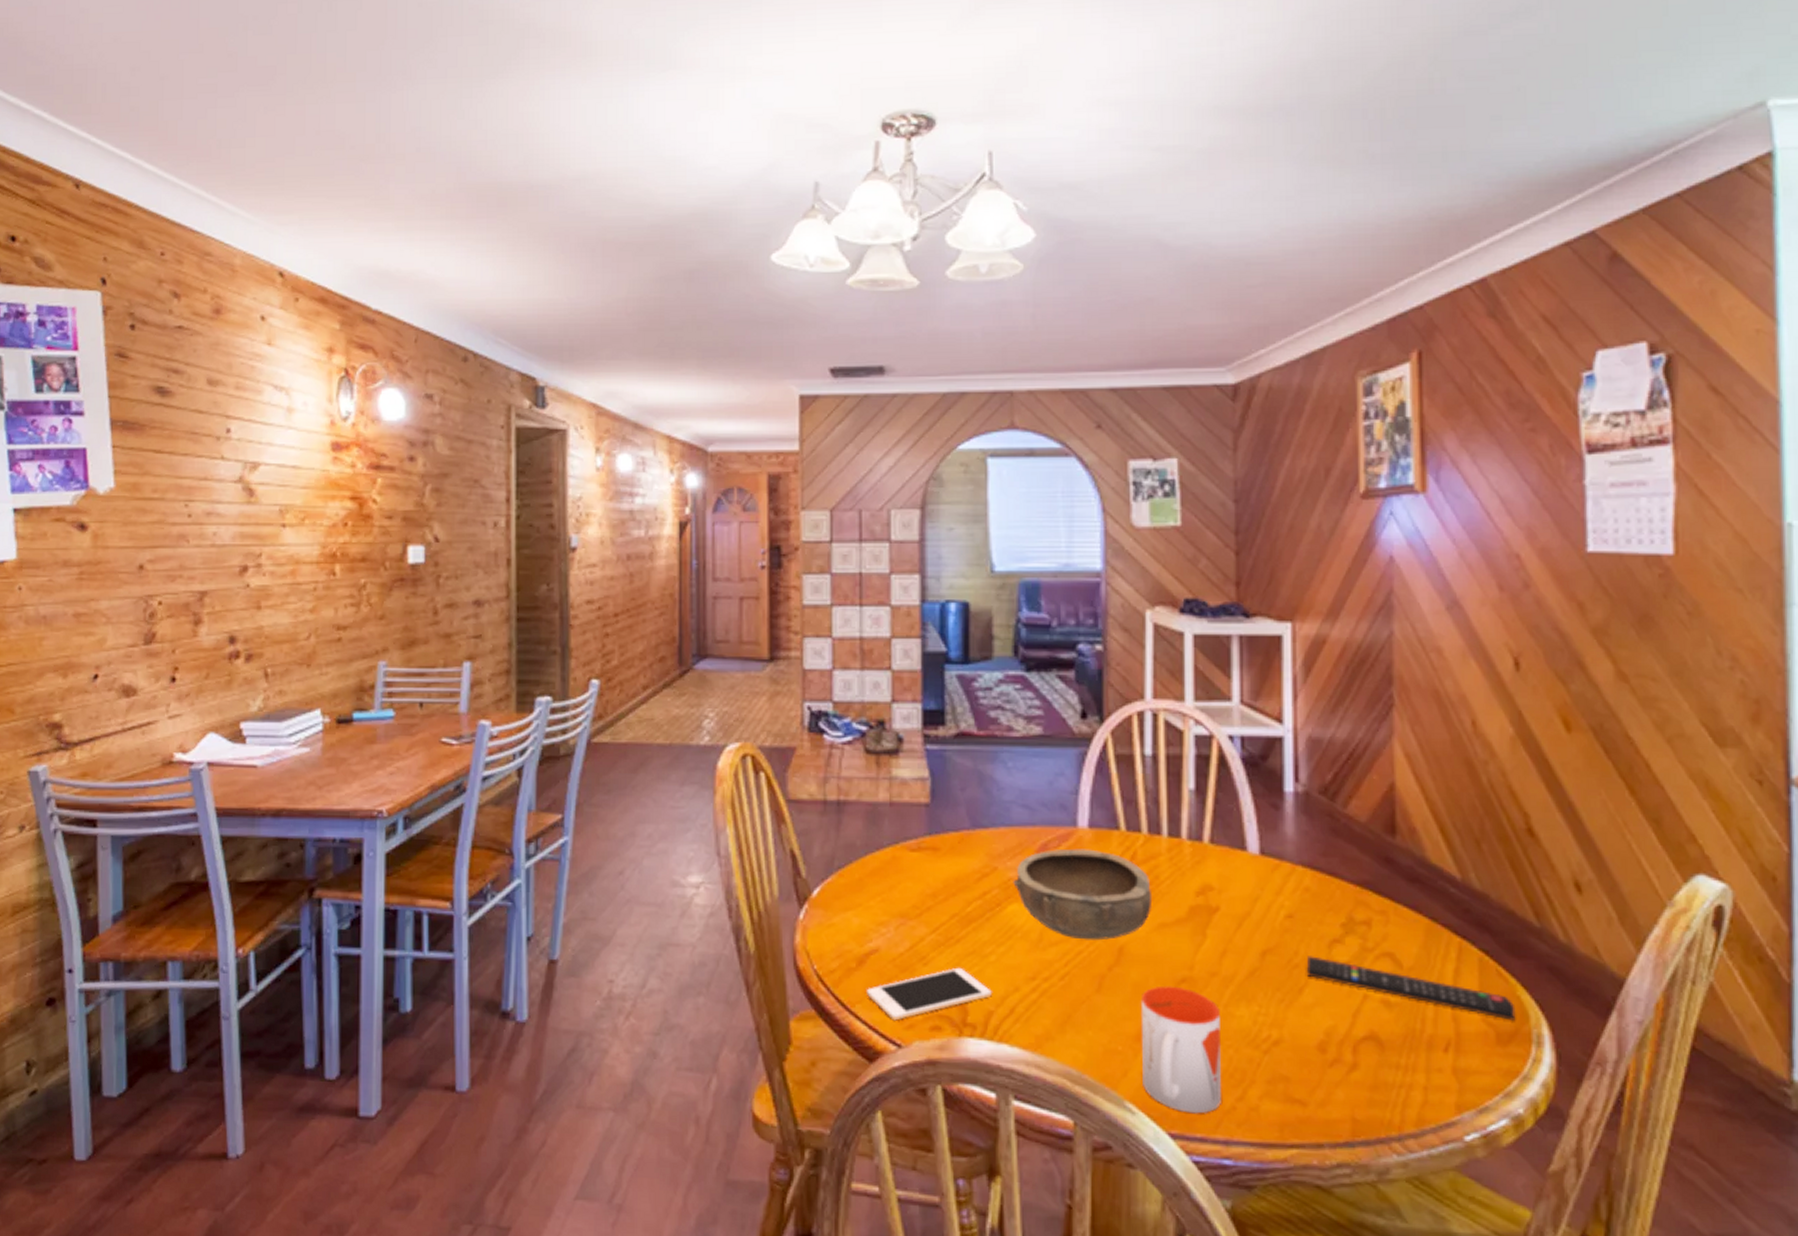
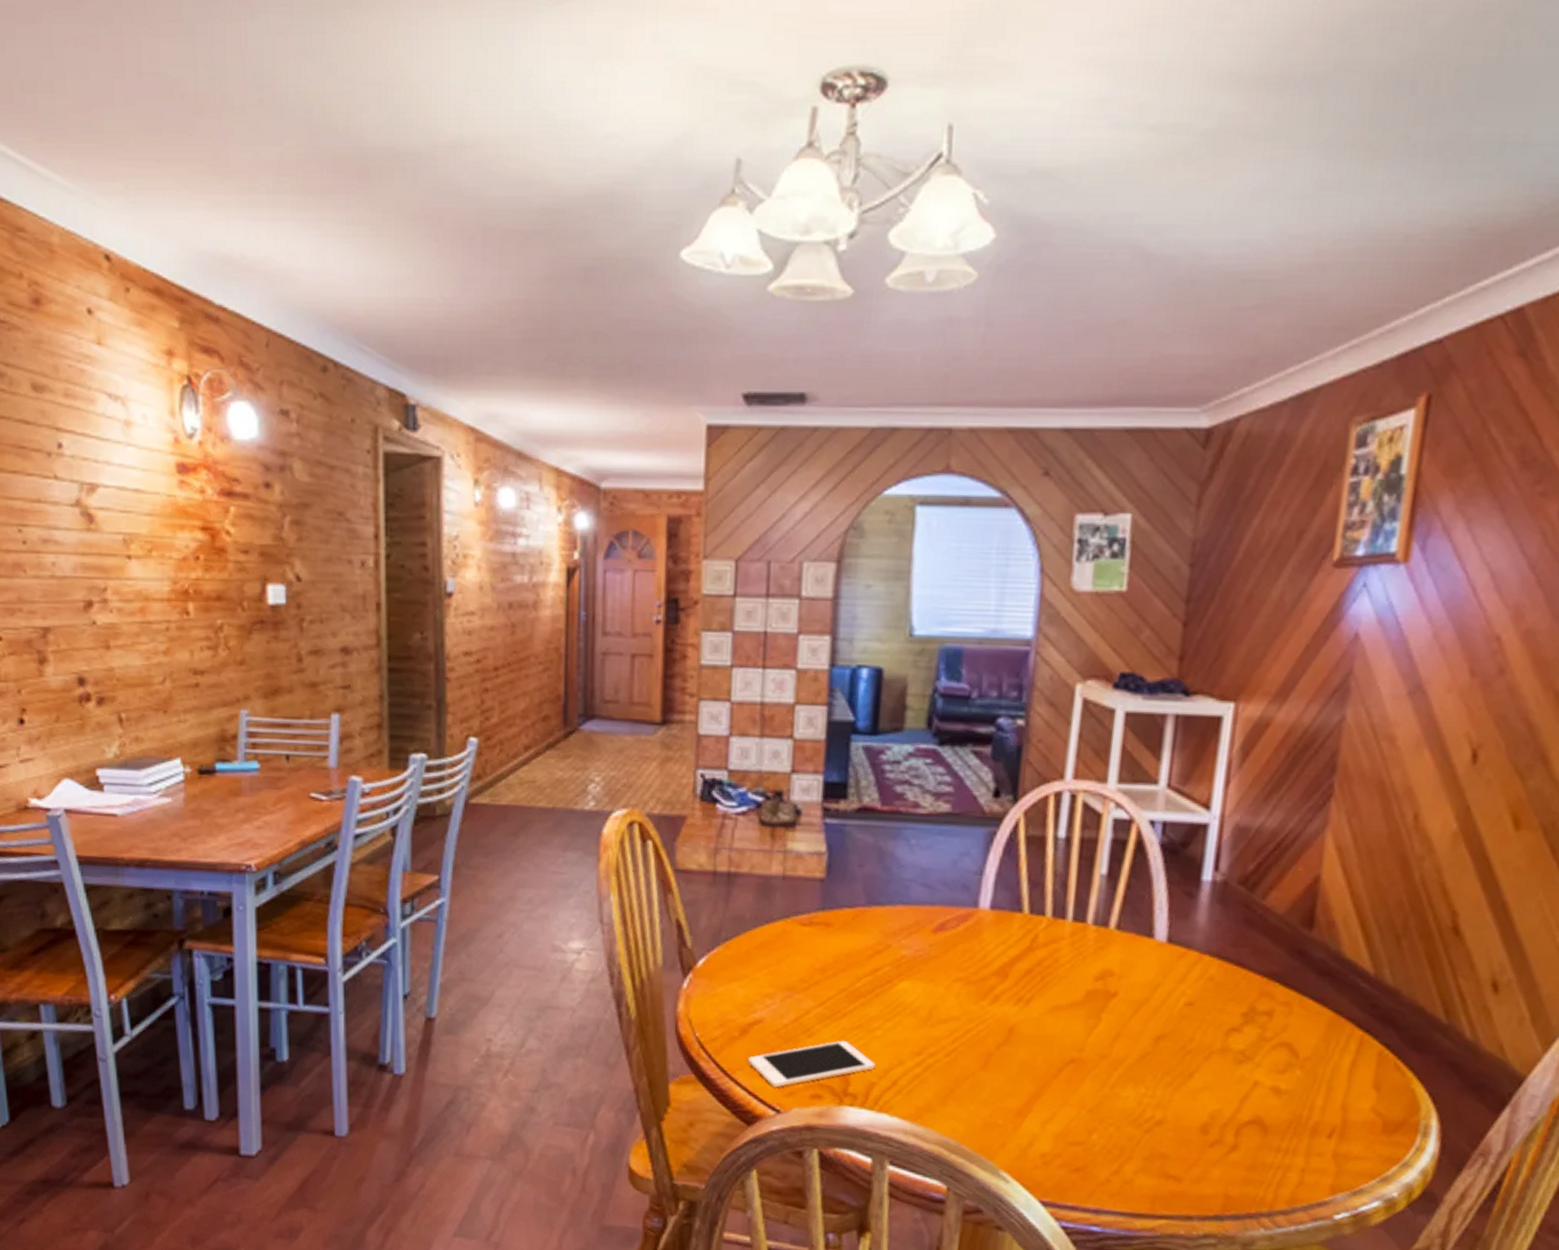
bowl: present [1013,848,1153,941] -> none [906,929,1050,1020]
mug: present [1142,986,1221,1114] -> none [1019,1065,1106,1185]
remote control: present [1306,956,1516,1021] -> none [1198,1043,1408,1112]

